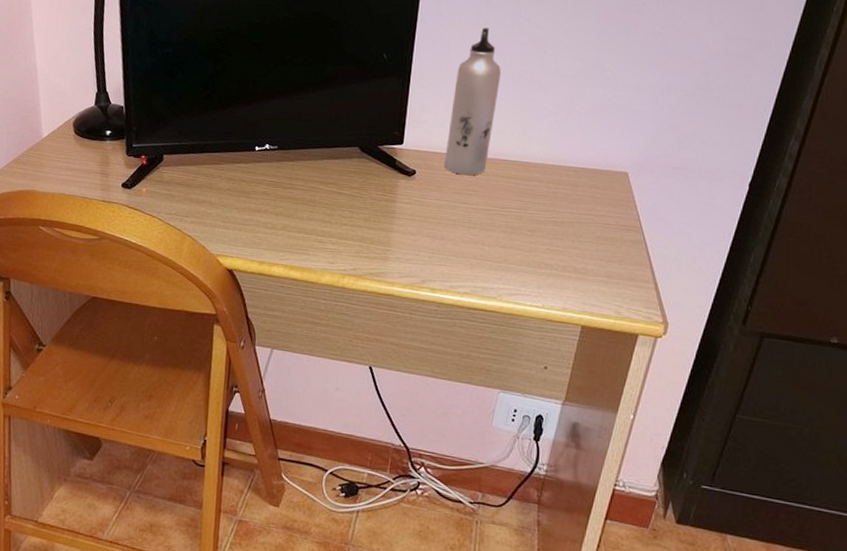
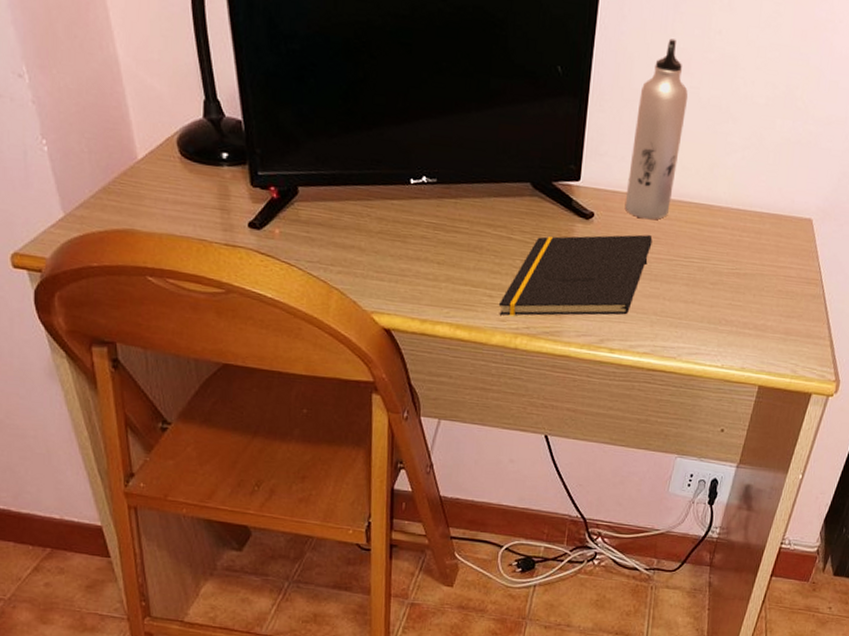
notepad: none [328,188,471,259] -> present [498,234,653,316]

